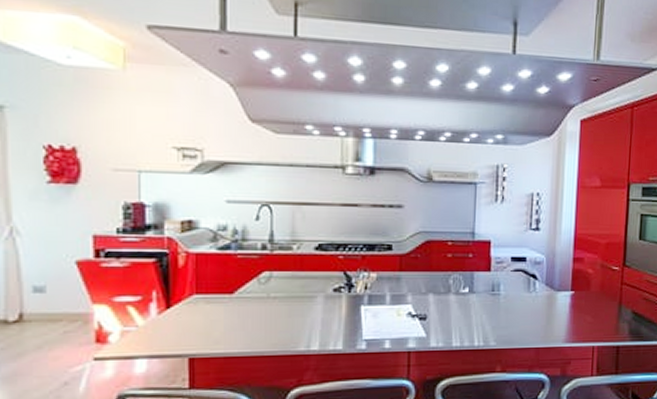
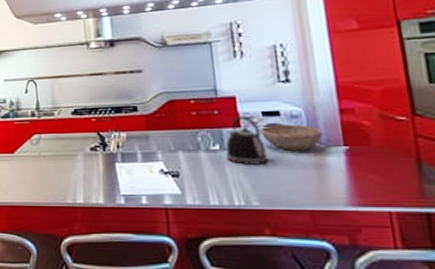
kettle: none [474,260,511,309] -> present [226,115,269,166]
bowl: none [507,270,557,294] -> present [260,124,323,151]

